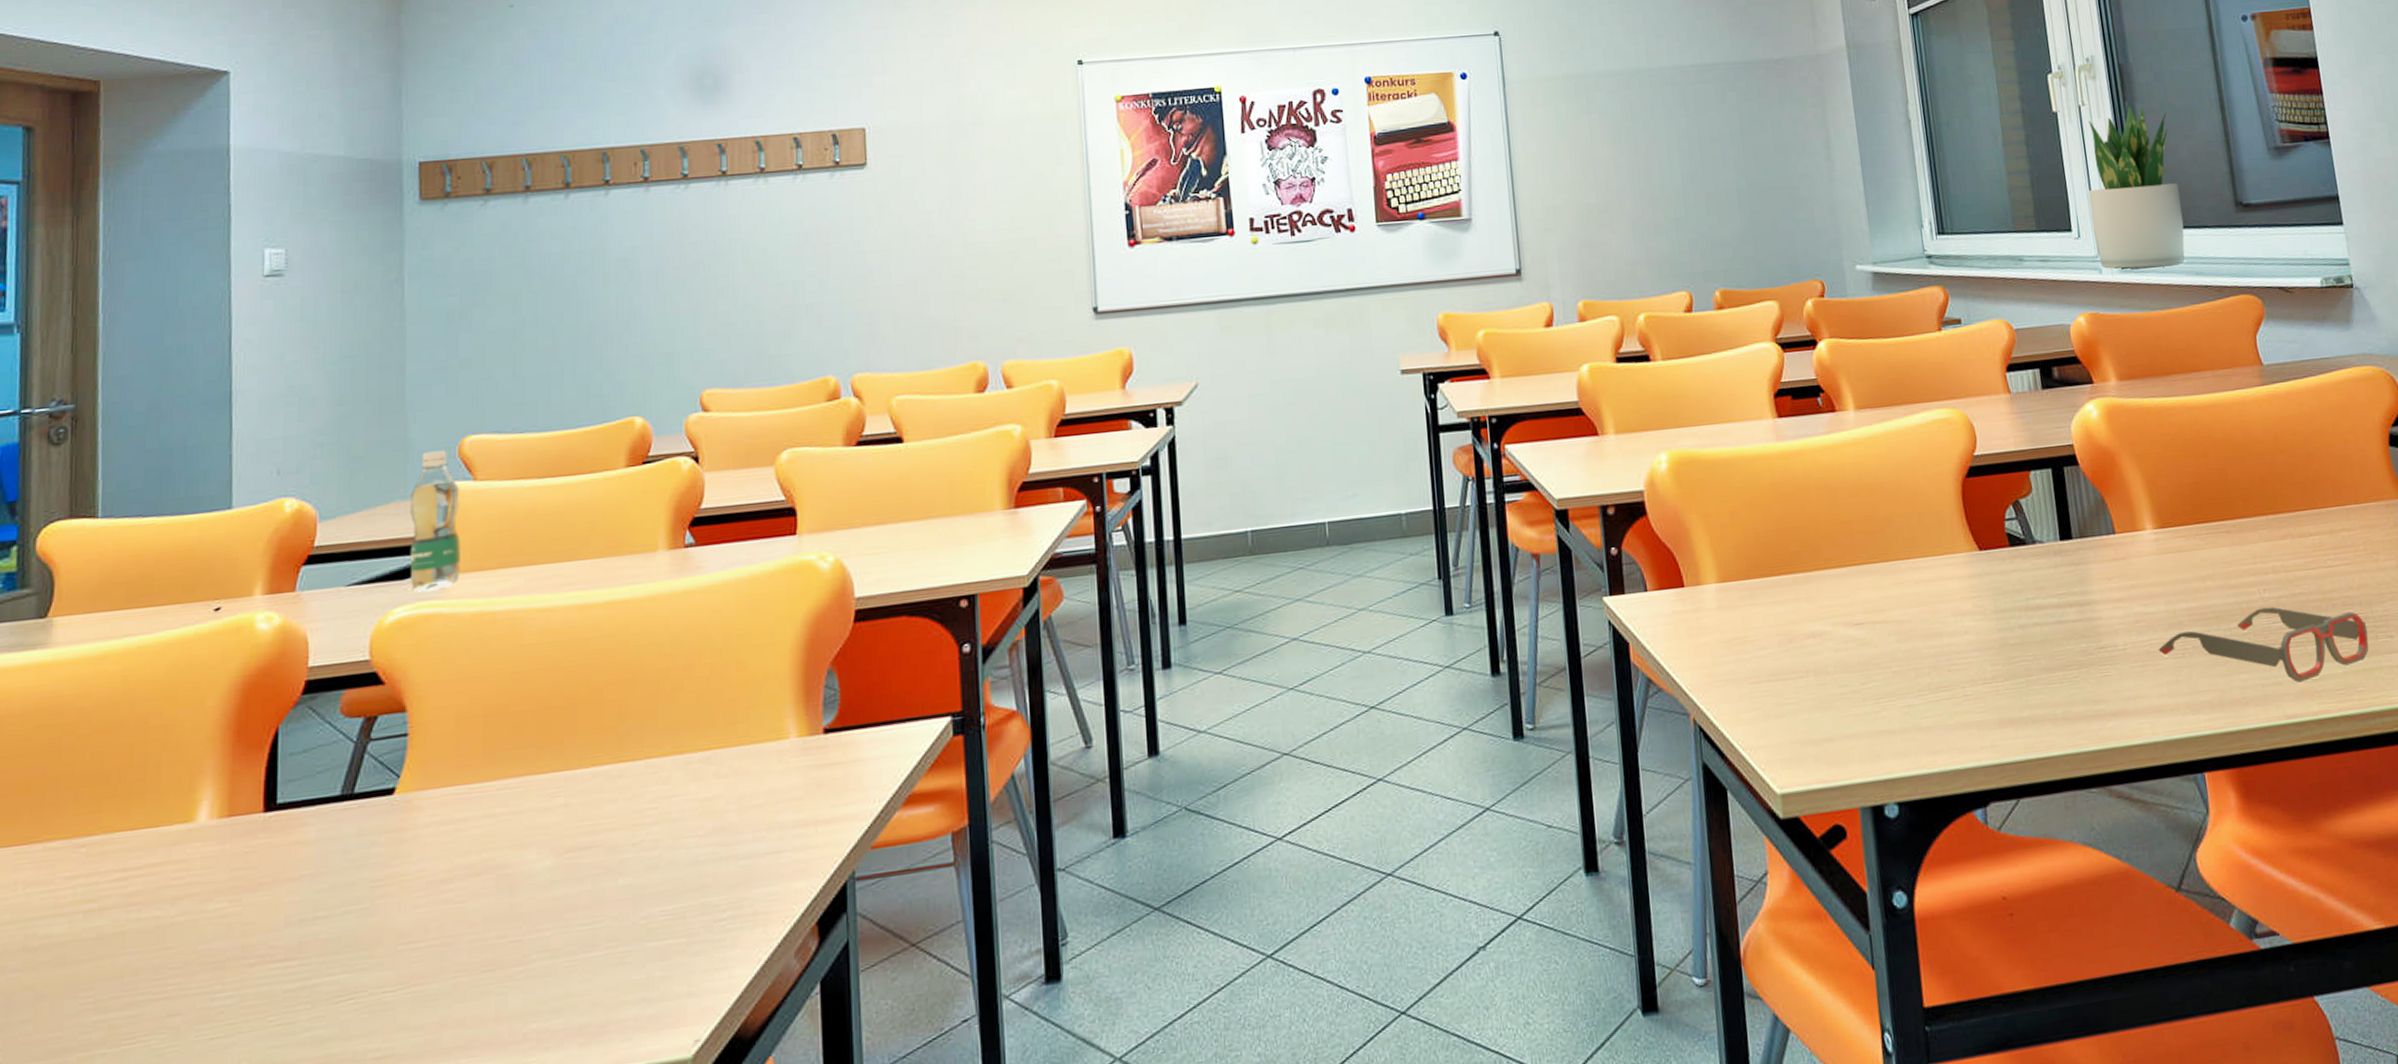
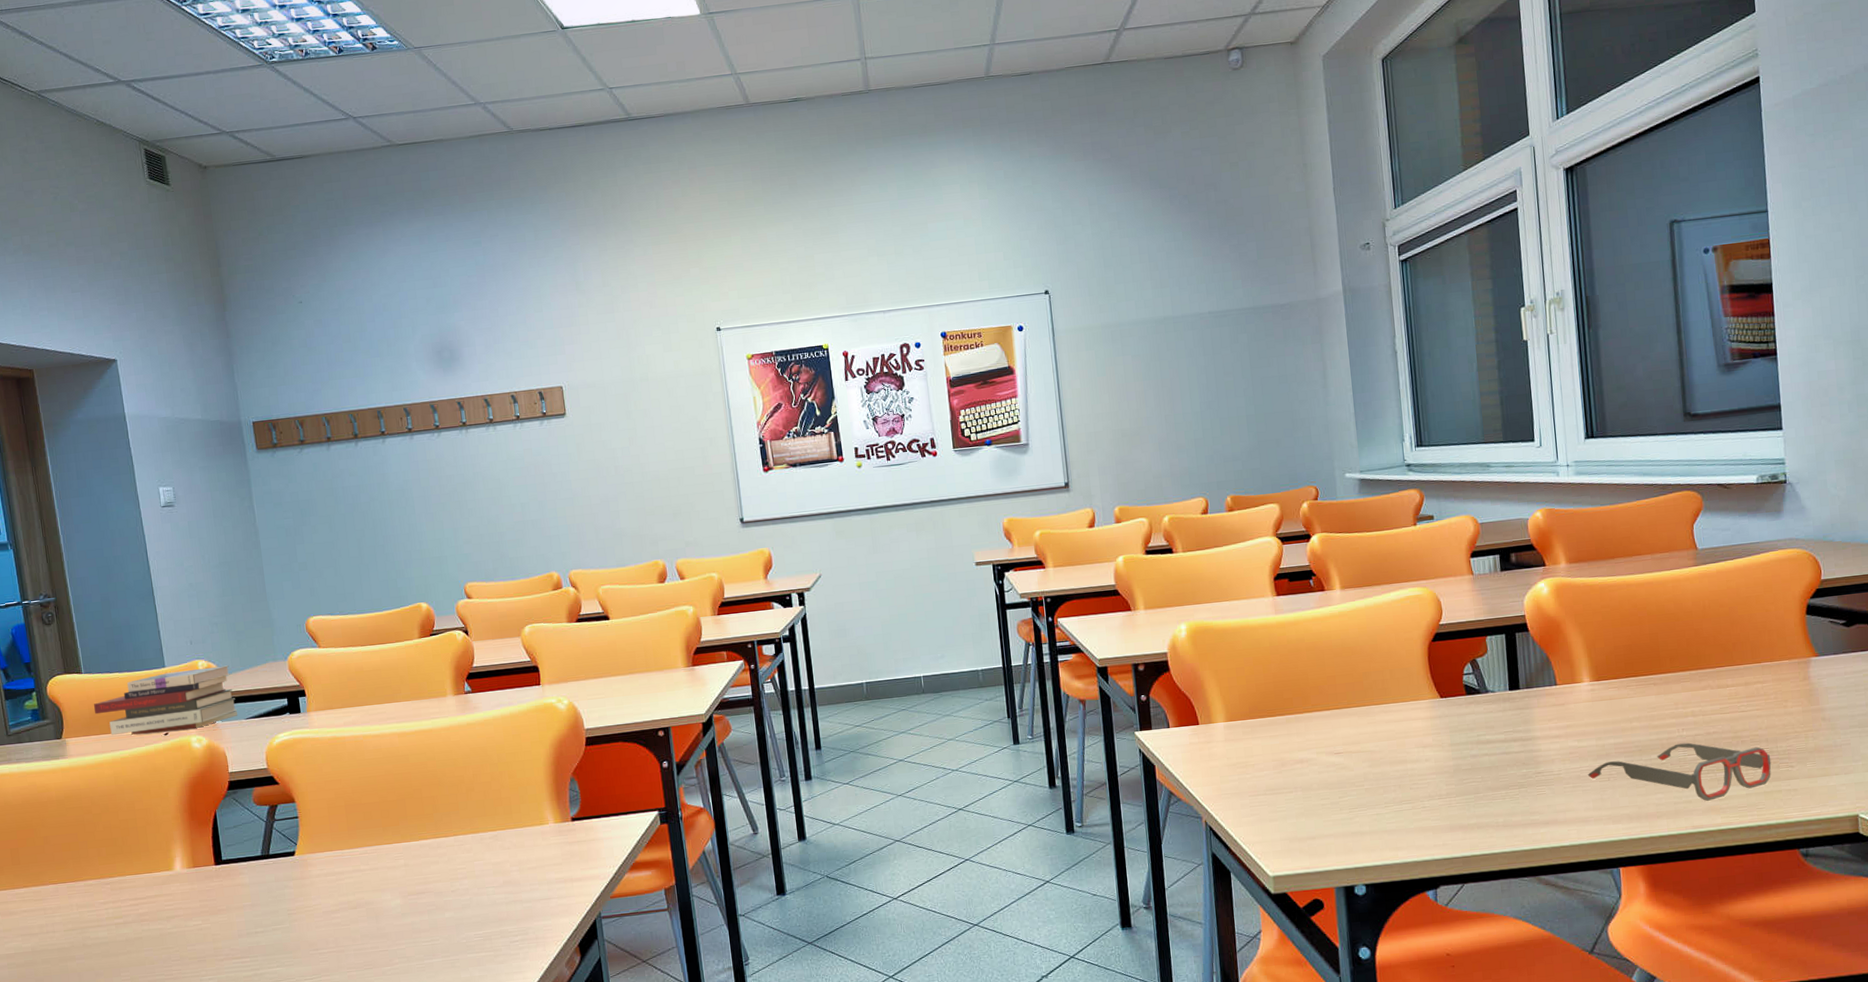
books: none [107,506,336,611] -> present [93,665,238,735]
bottle: present [410,450,461,592] -> none [278,627,318,724]
planter: present [2088,106,2185,269] -> none [1551,333,1636,472]

